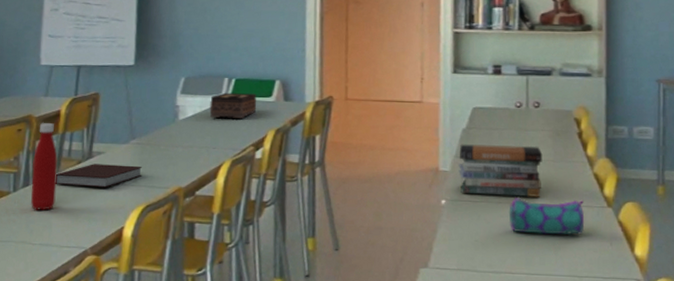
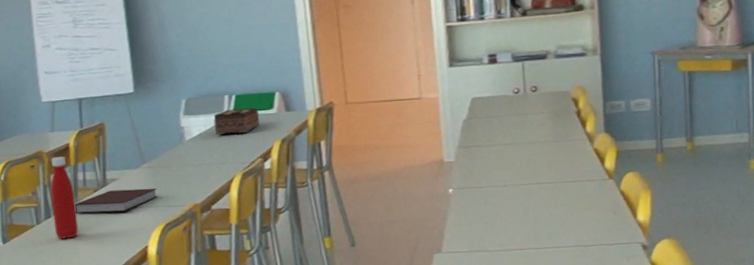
book stack: present [458,144,543,197] -> none [461,129,544,181]
pencil case: present [508,196,585,236] -> none [514,175,588,212]

